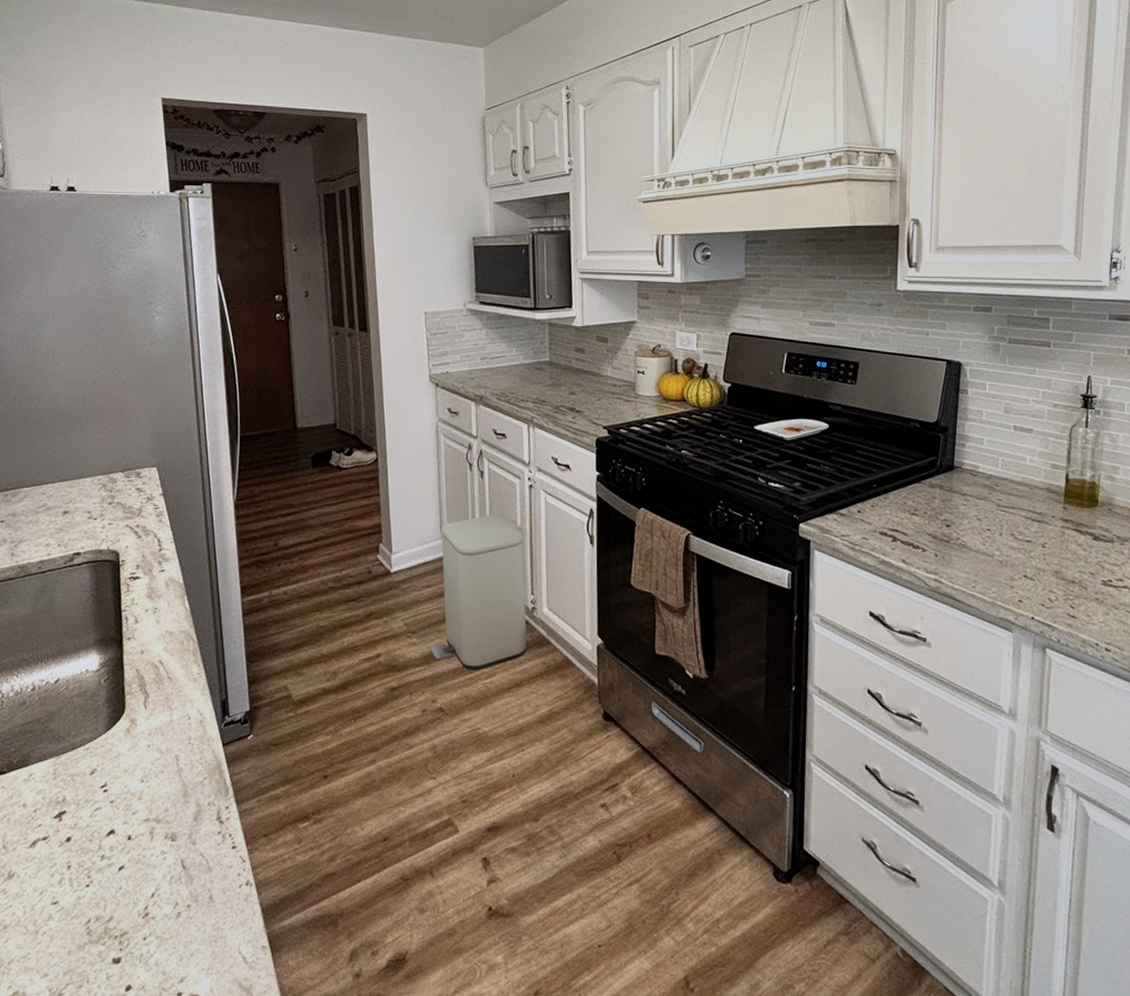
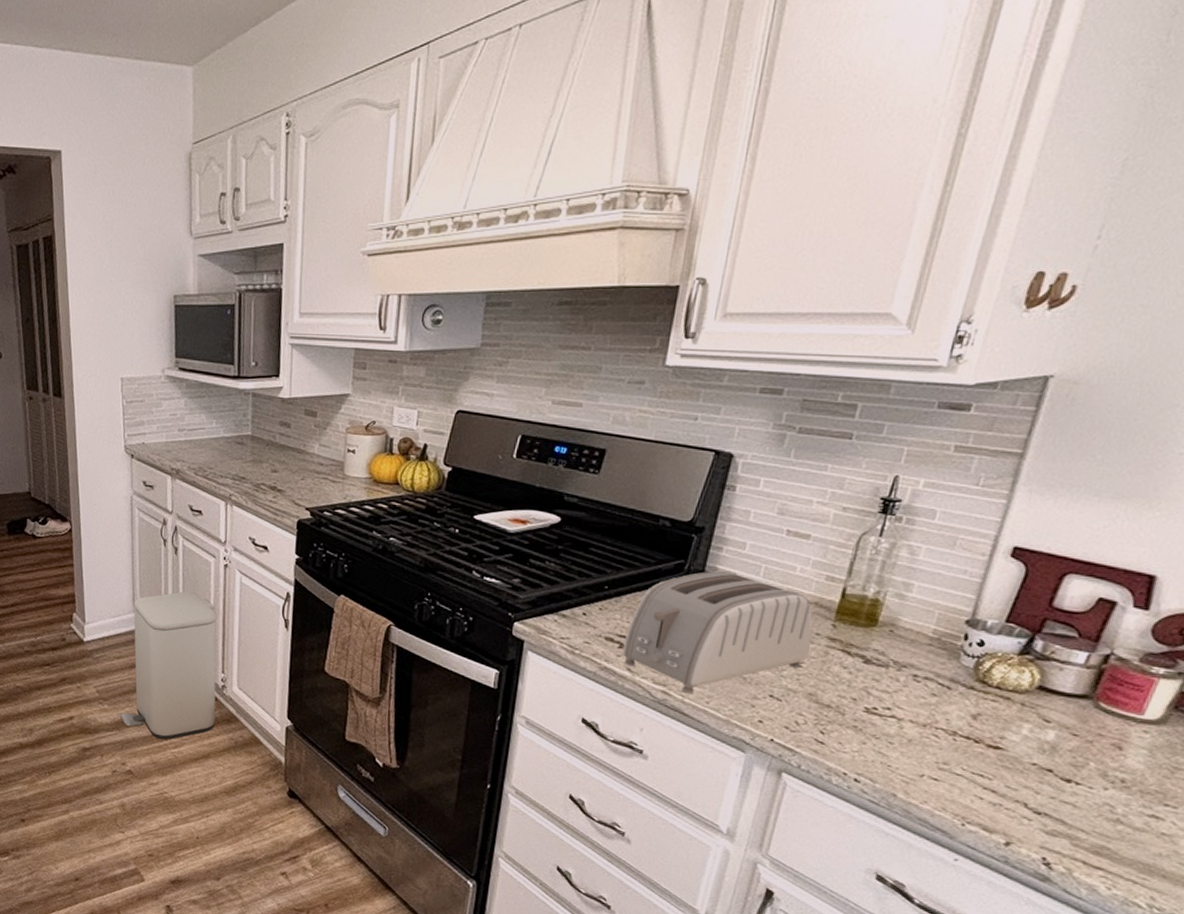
toaster: none [896,465,1049,580] -> present [622,571,813,694]

